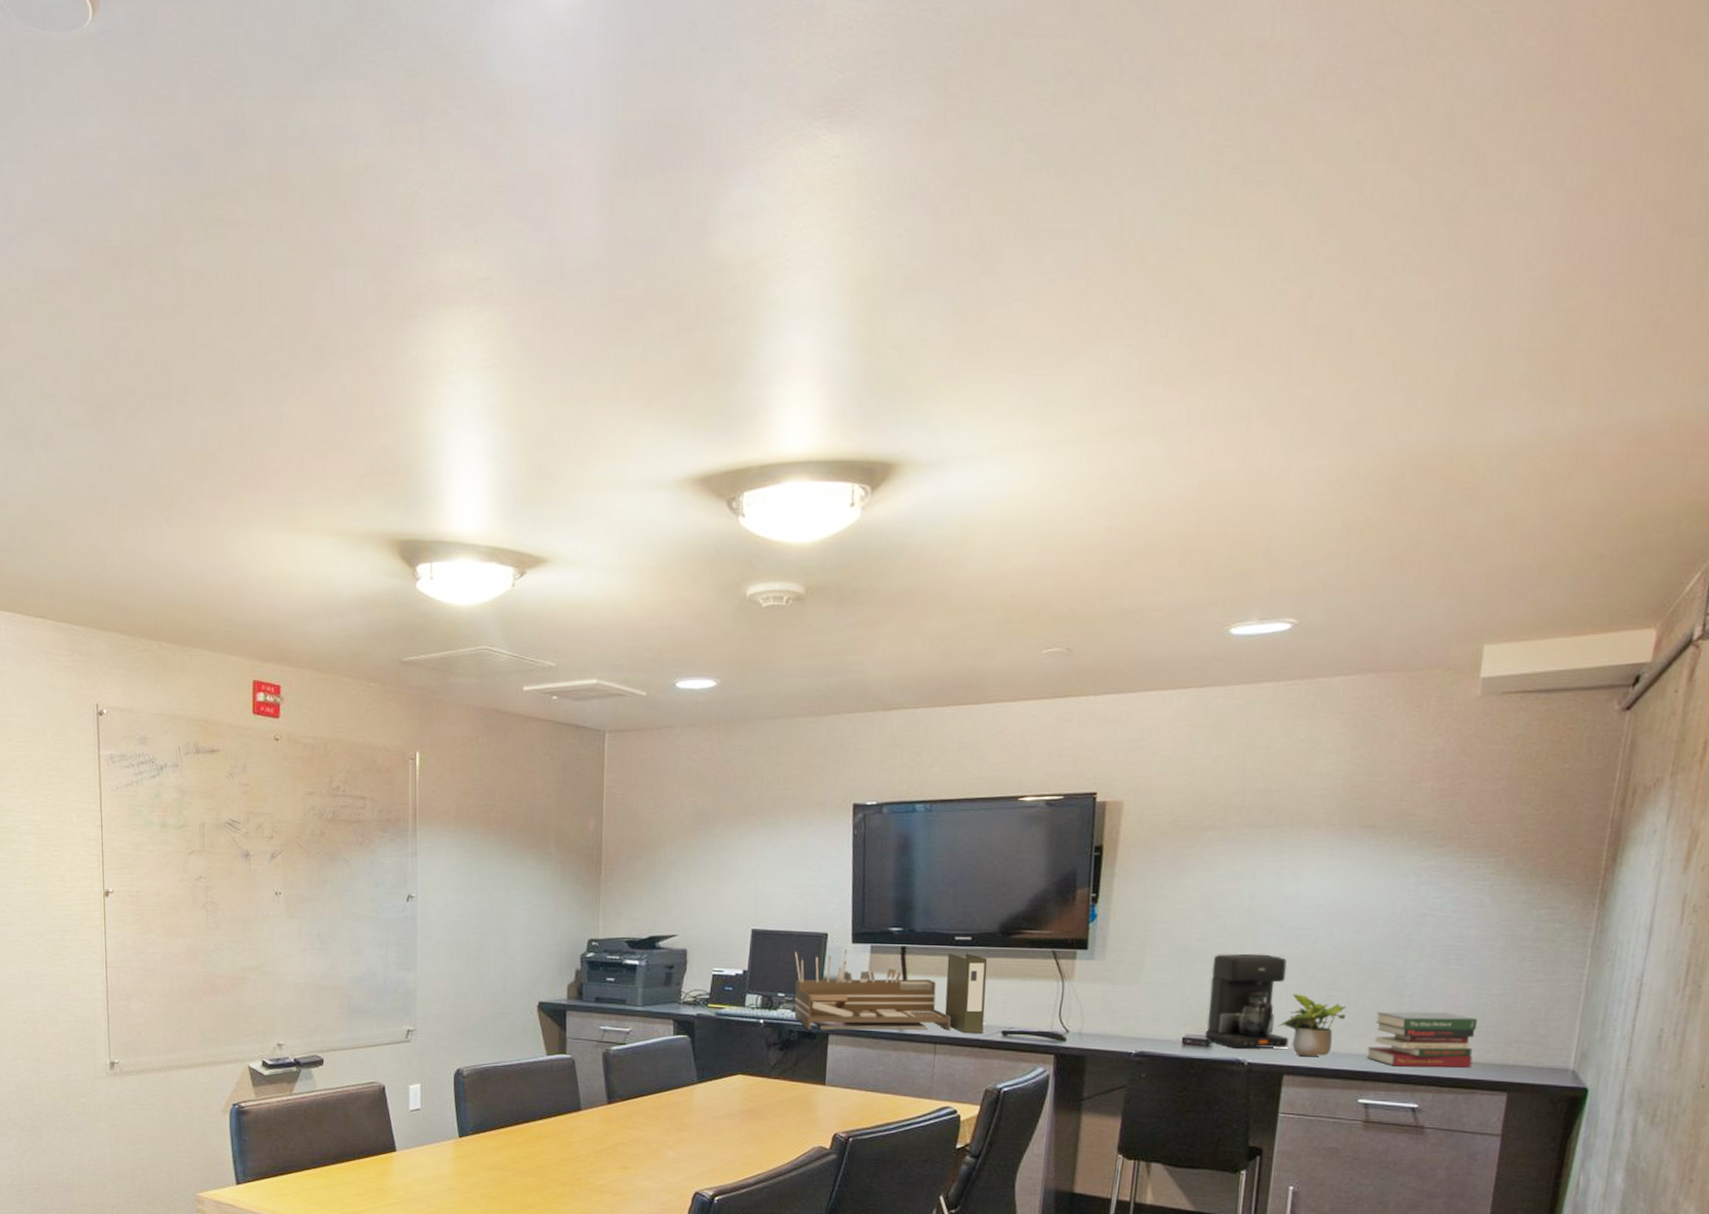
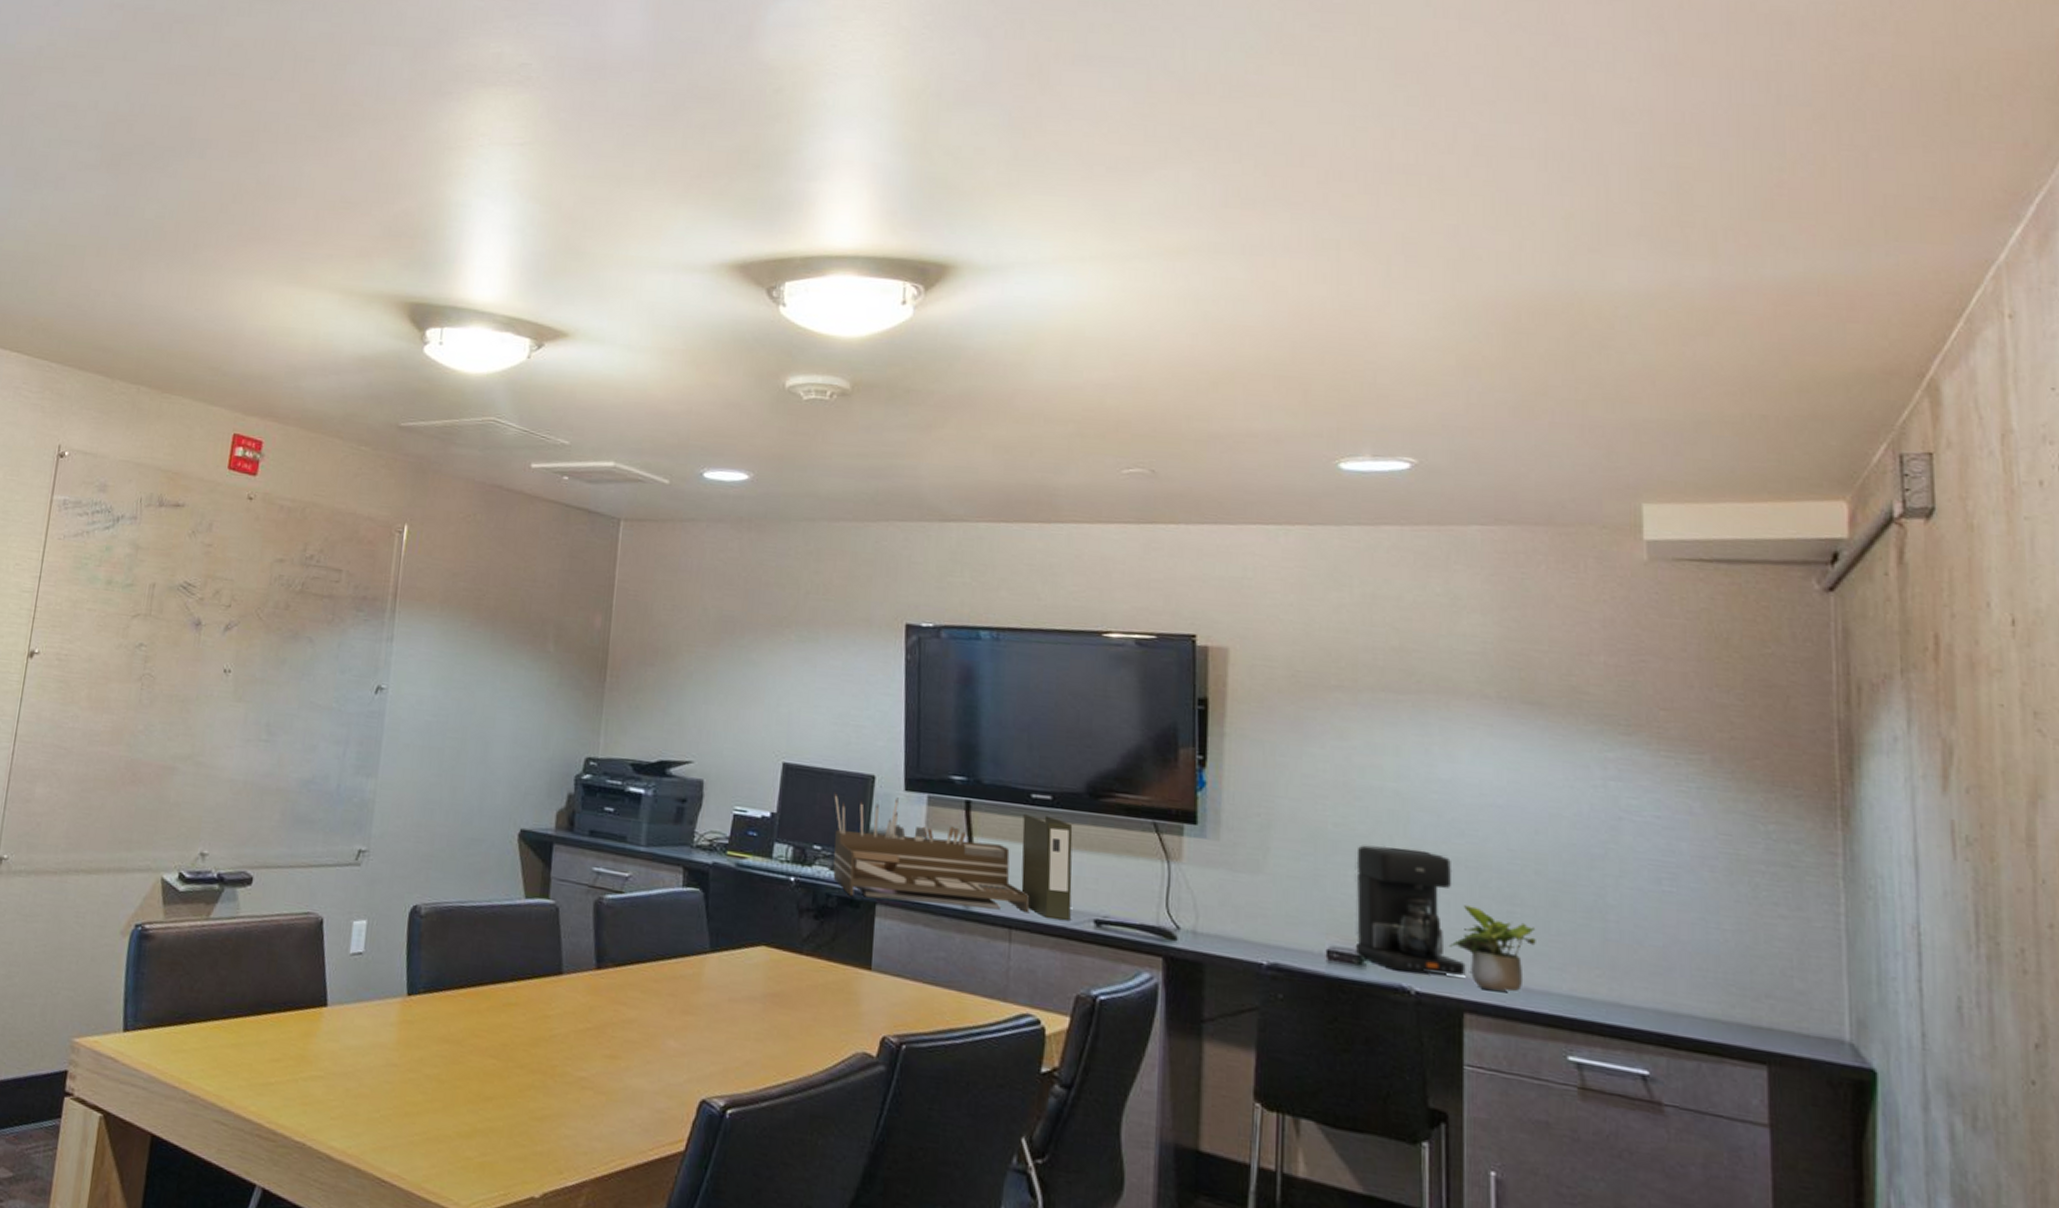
books: present [1367,1011,1477,1068] -> none [1570,939,1713,1027]

